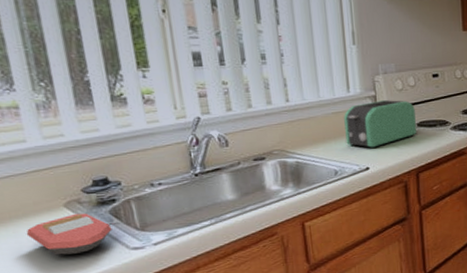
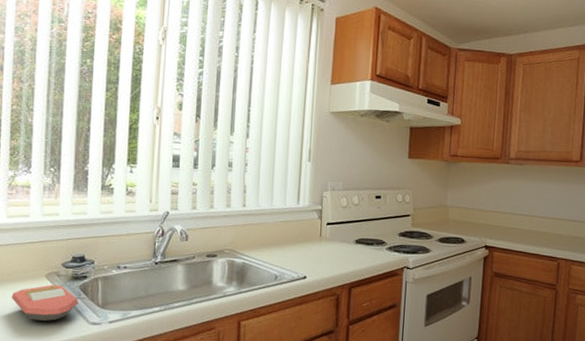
toaster: present [344,100,416,148] -> none [289,215,356,258]

